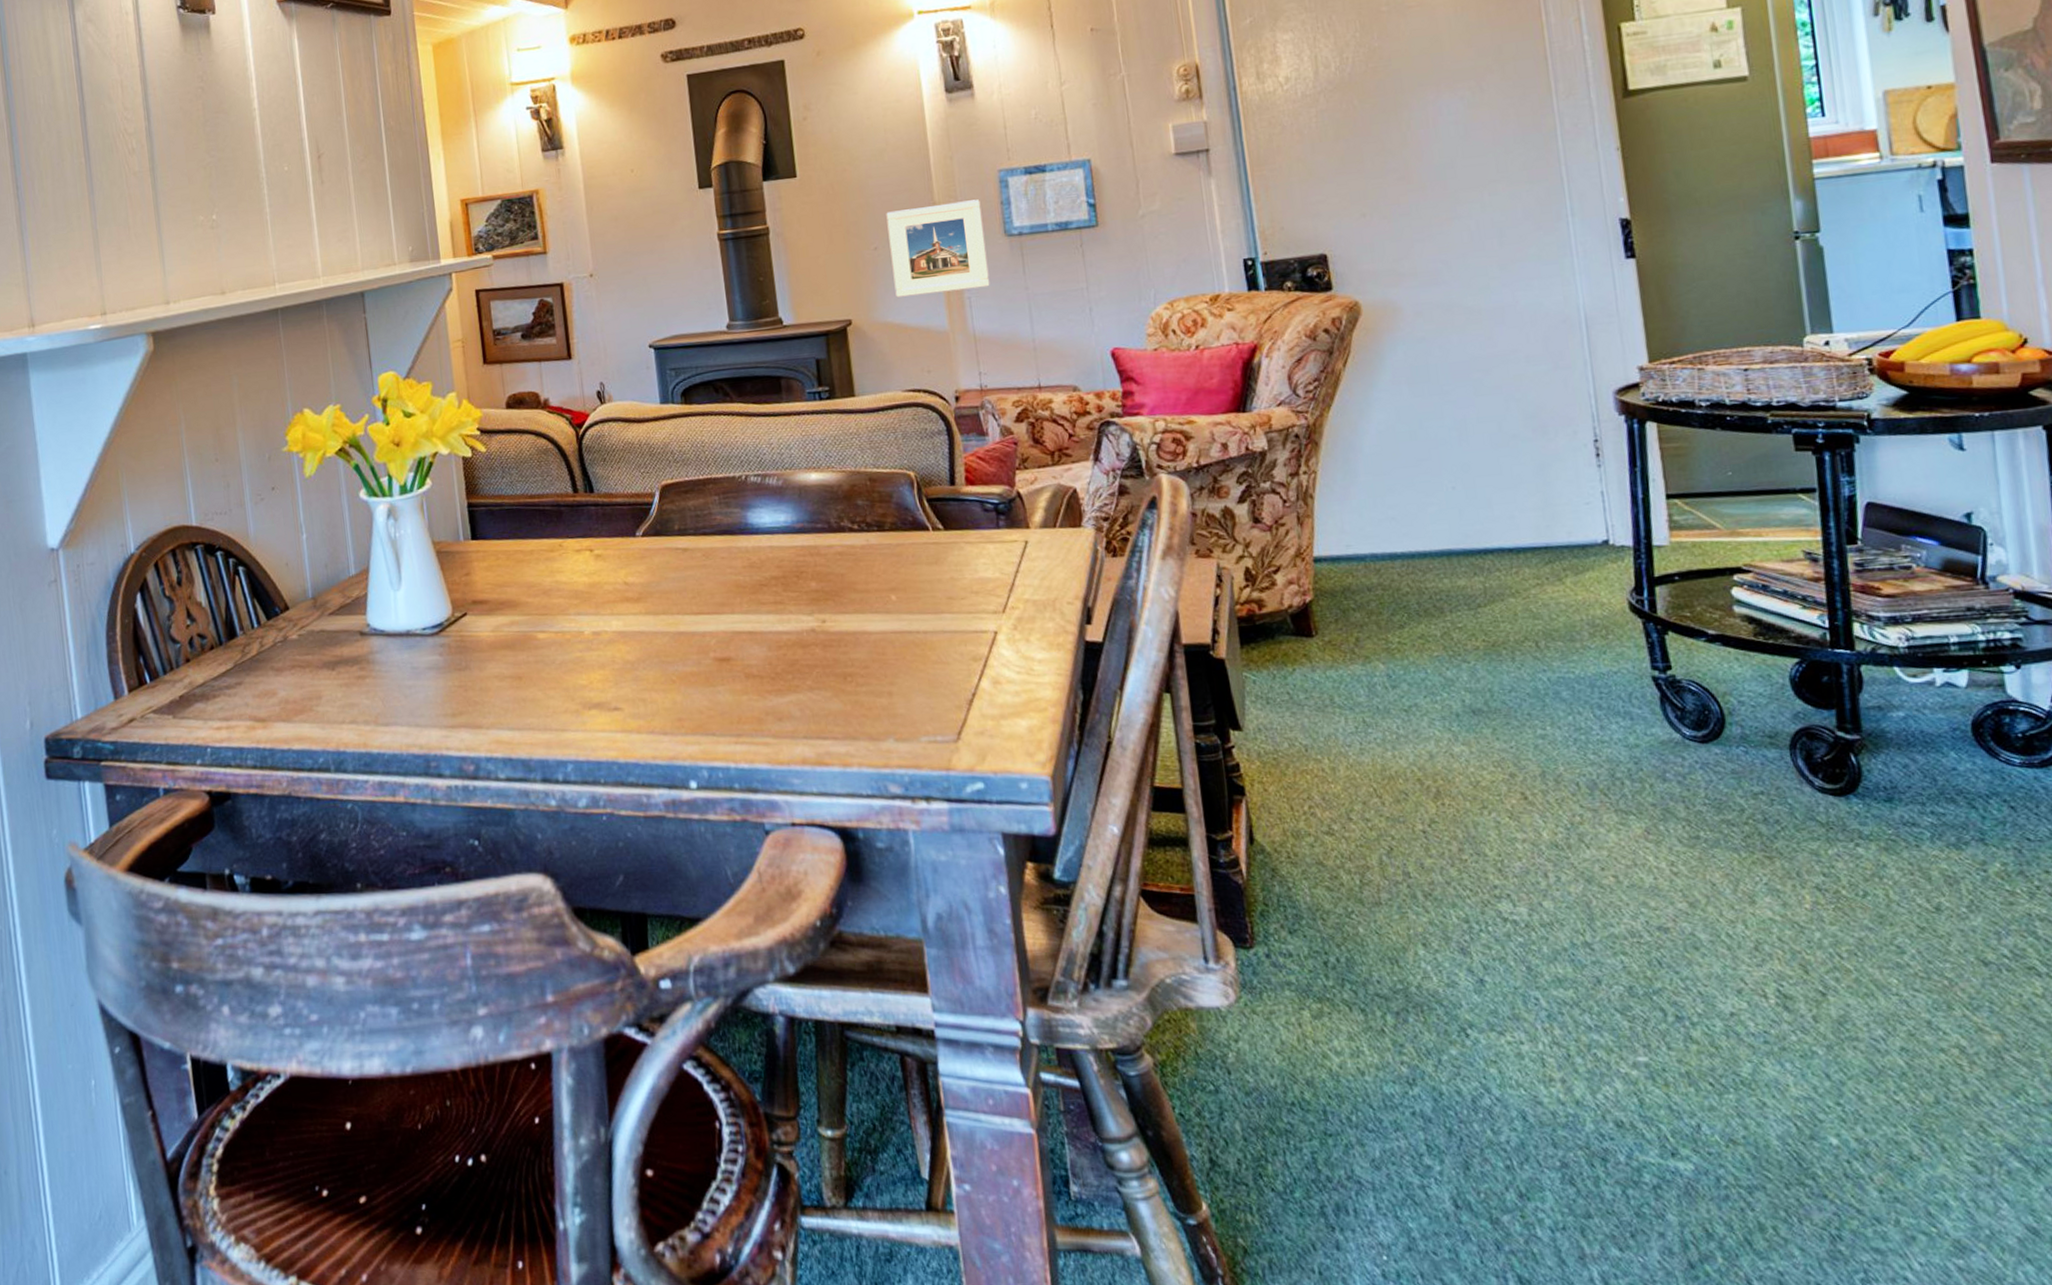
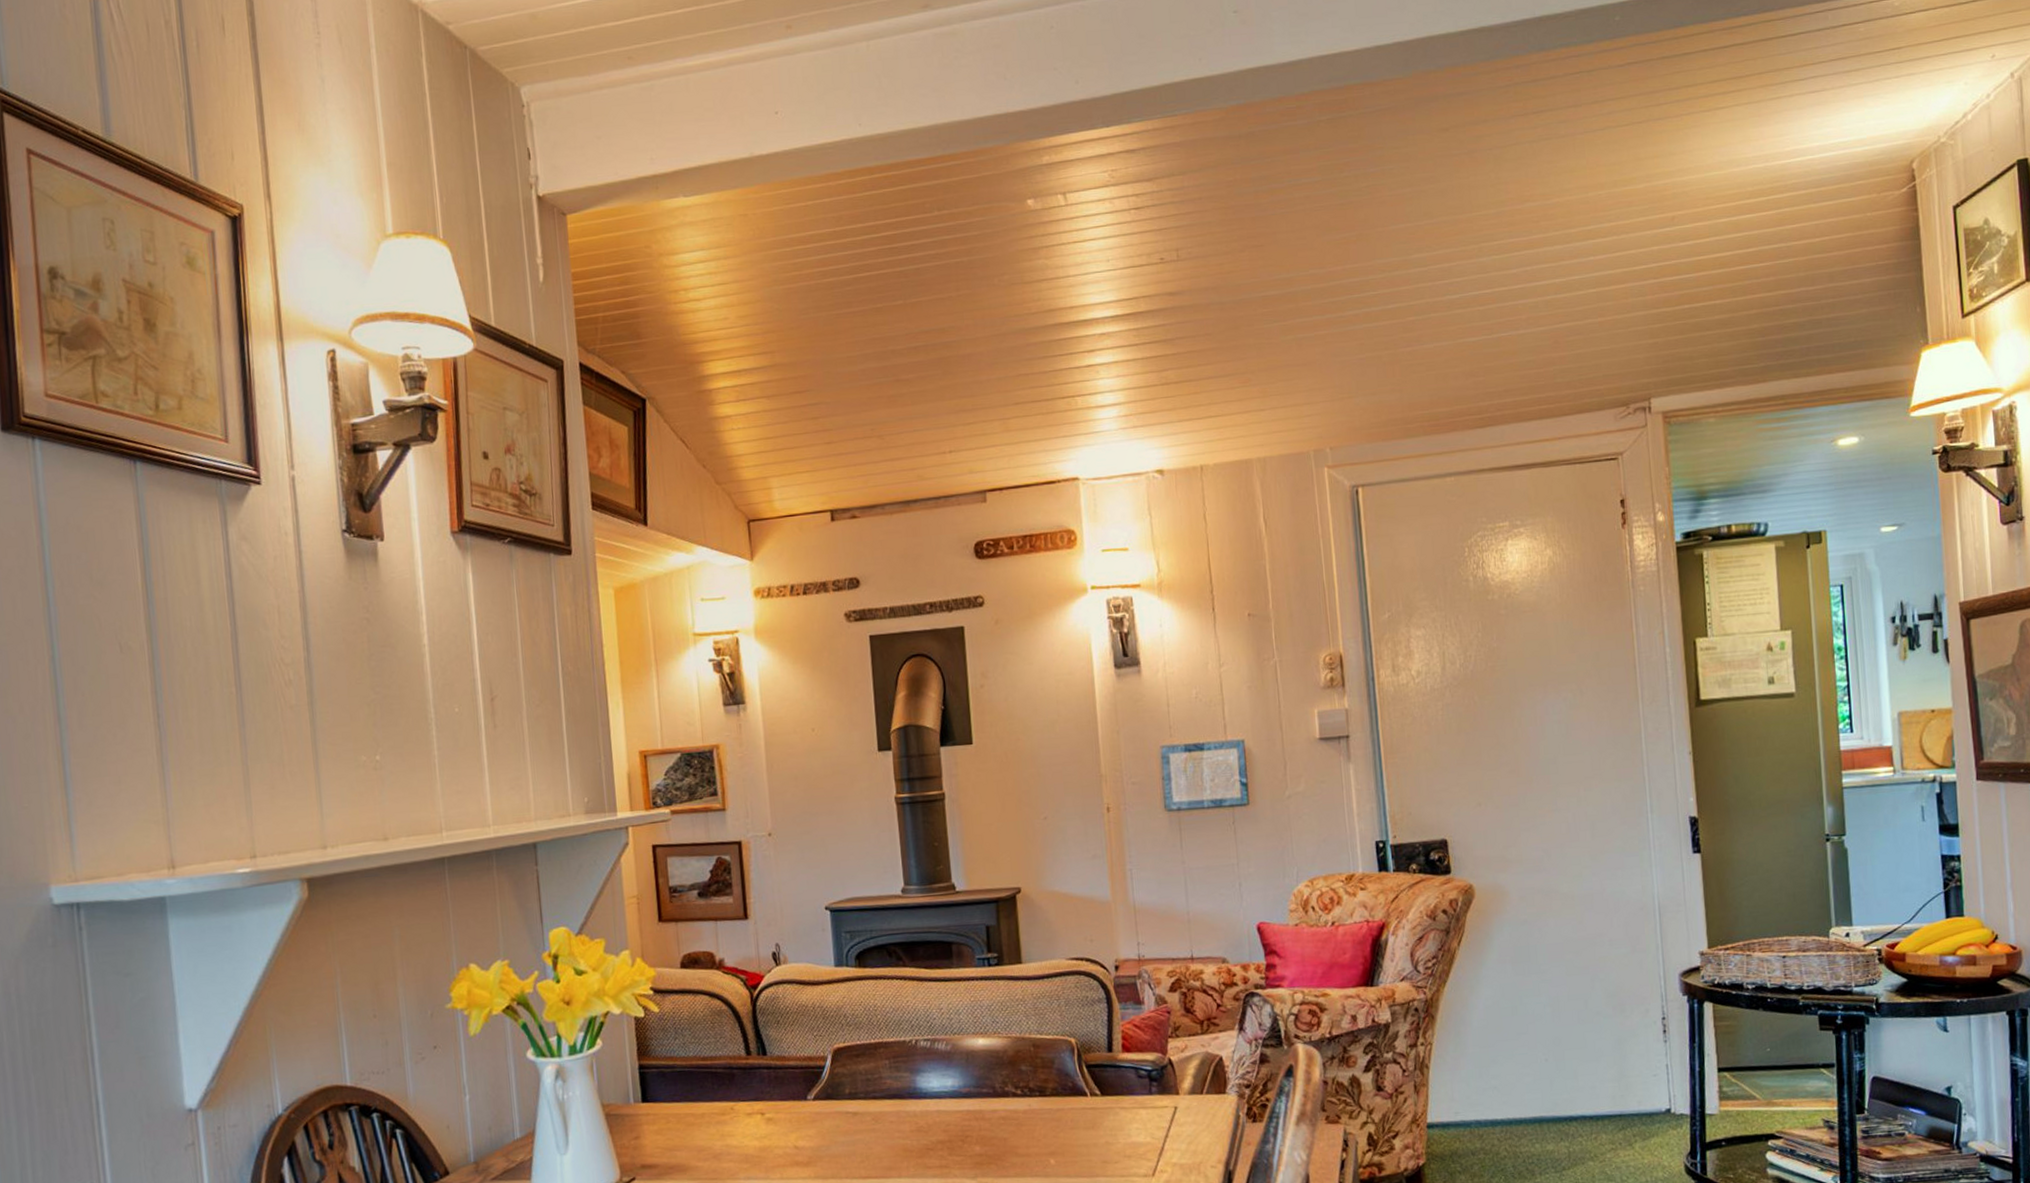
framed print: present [886,199,990,297] -> none [1056,774,1150,867]

